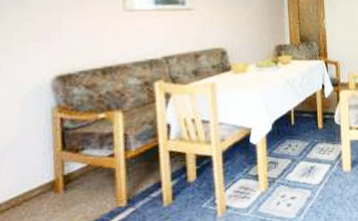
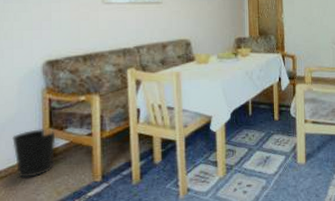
wastebasket: none [15,151,70,210] -> present [12,128,56,179]

